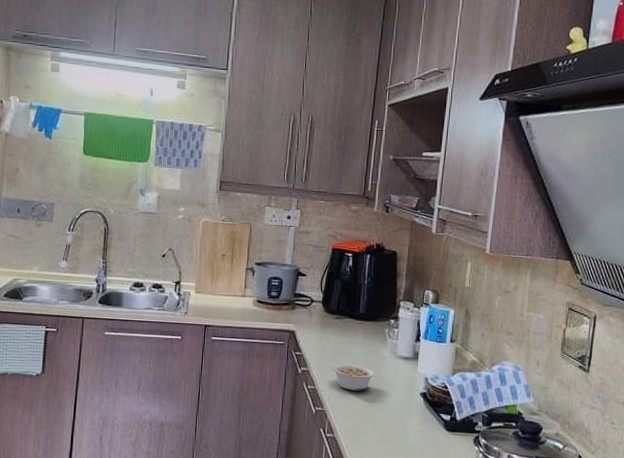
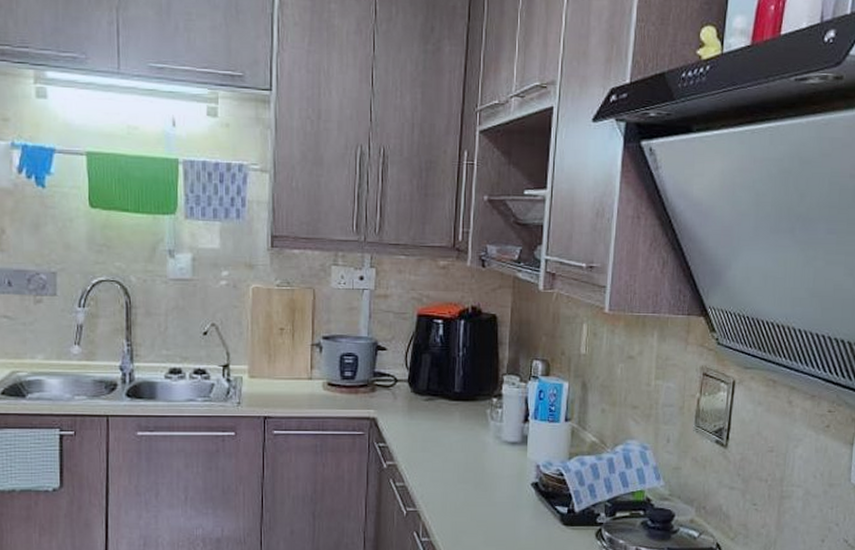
legume: present [333,363,375,391] -> none [425,454,476,486]

